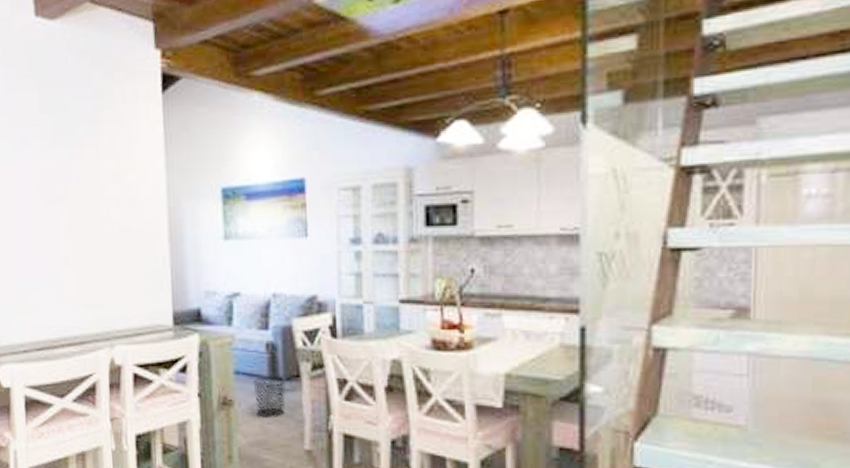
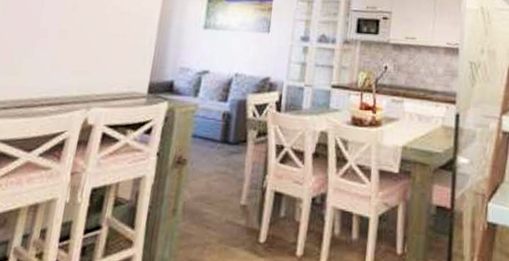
waste bin: present [253,374,287,419] -> none [205,138,235,177]

